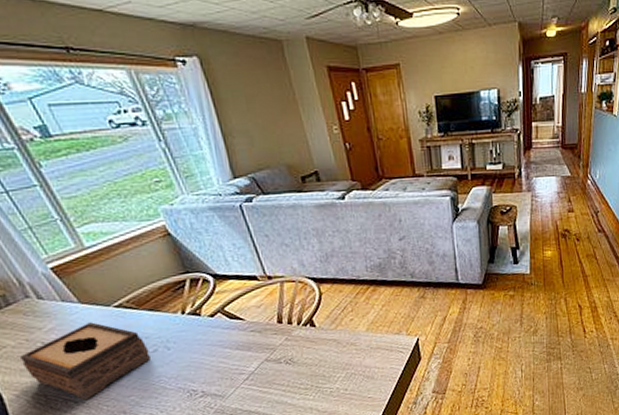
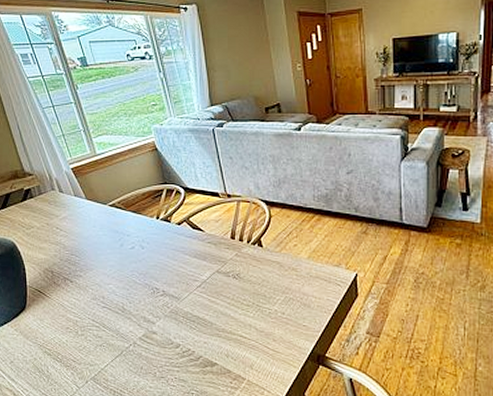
tissue box: present [19,322,152,401] -> none [40,216,129,282]

